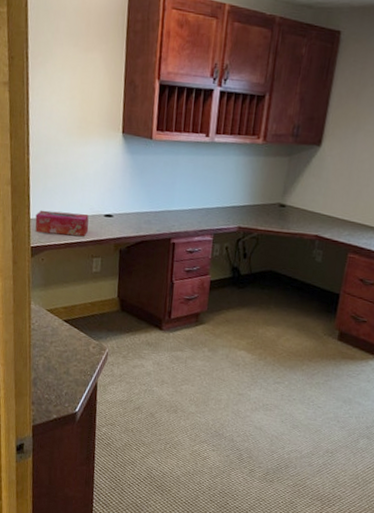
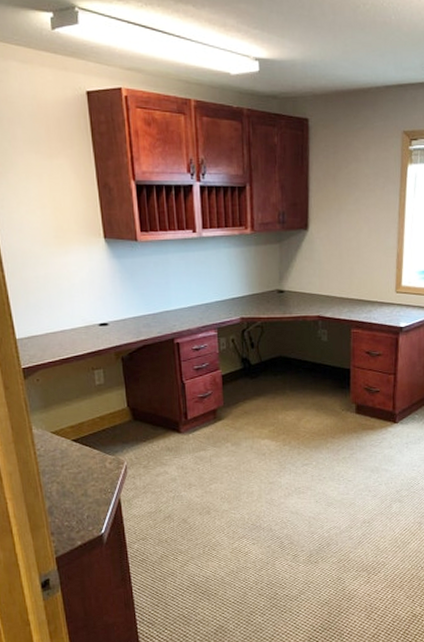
tissue box: present [35,210,89,236] -> none [22,325,84,352]

